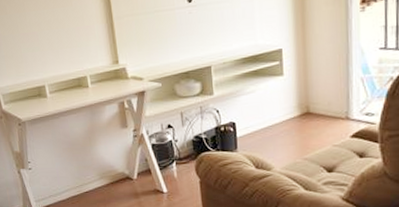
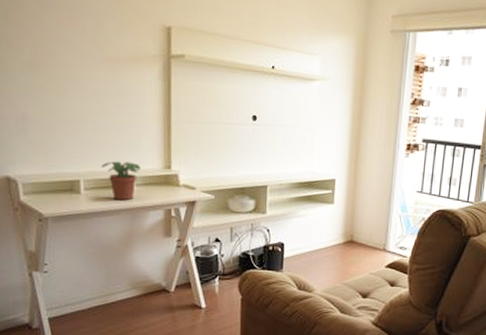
potted plant: none [60,62,93,99] -> present [102,161,142,201]

